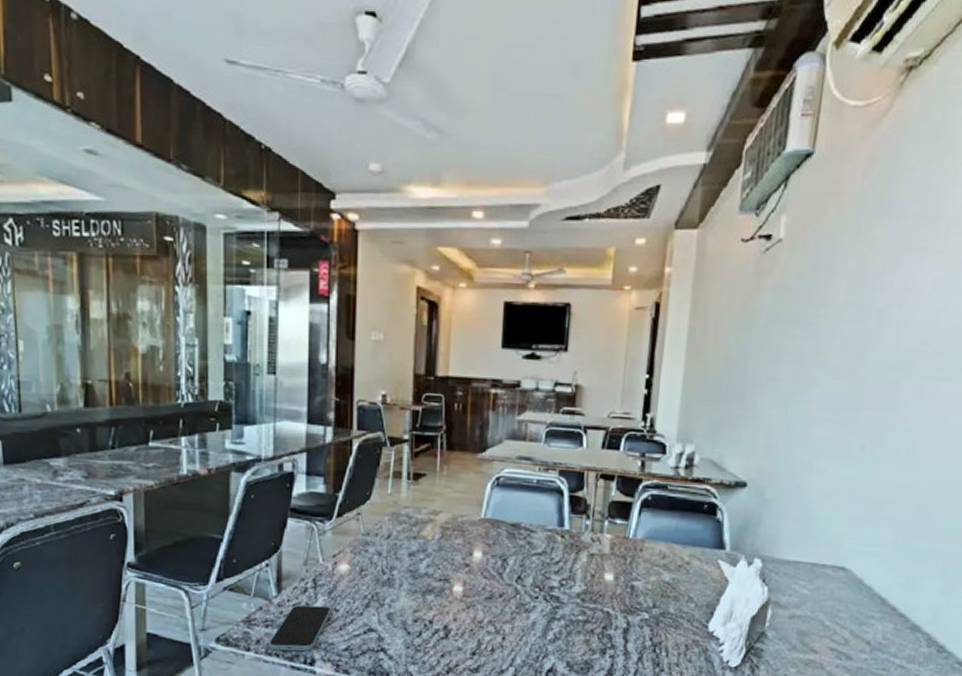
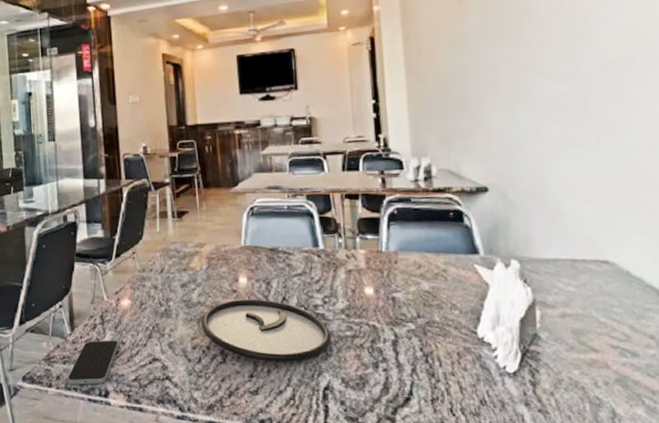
plate: none [426,574,563,643] -> present [201,299,332,362]

